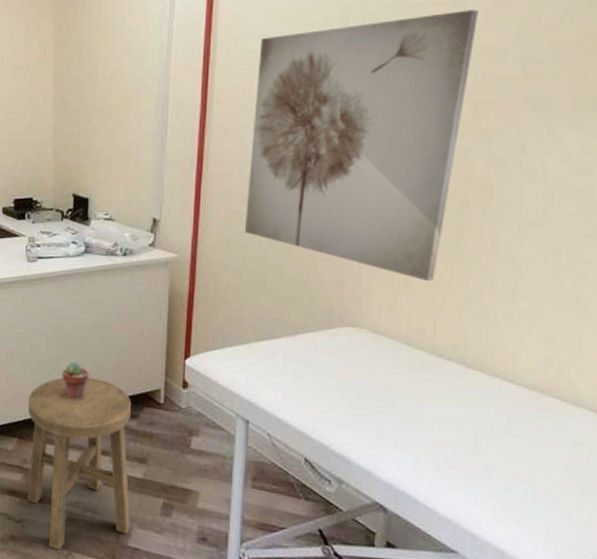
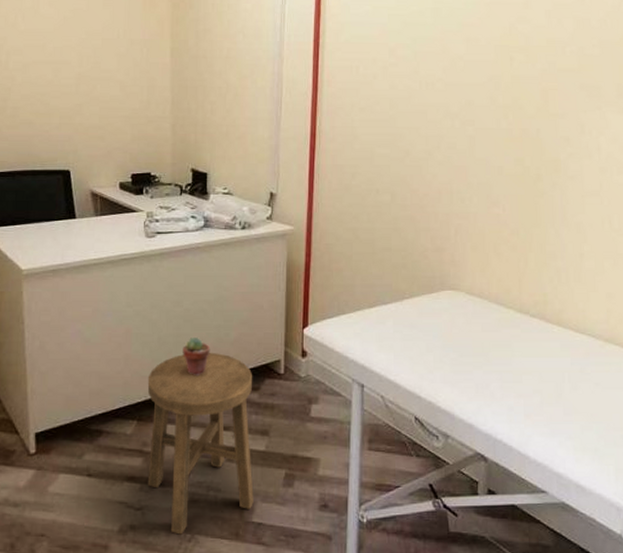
wall art: present [244,9,478,282] -> none [355,9,543,247]

